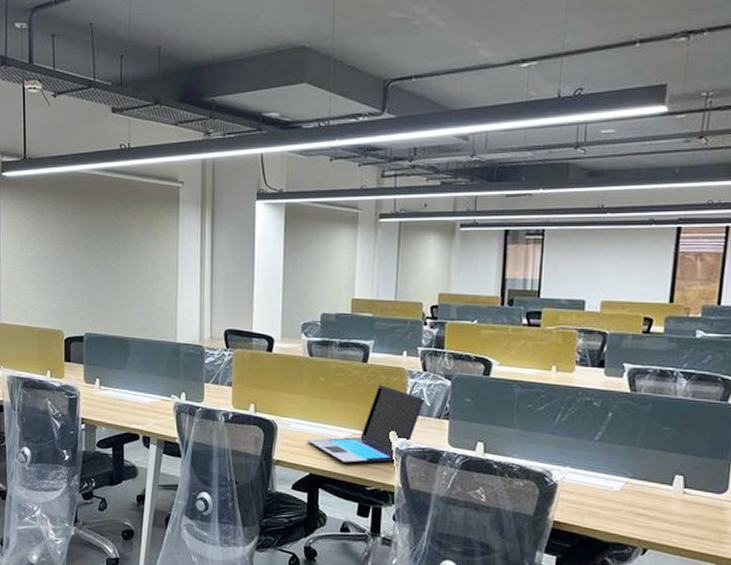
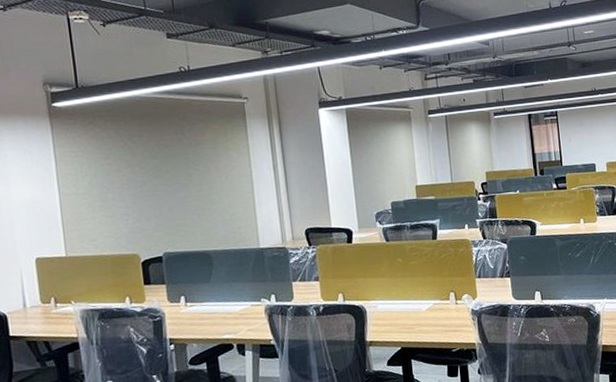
laptop: present [307,385,425,464] -> none [394,256,489,333]

